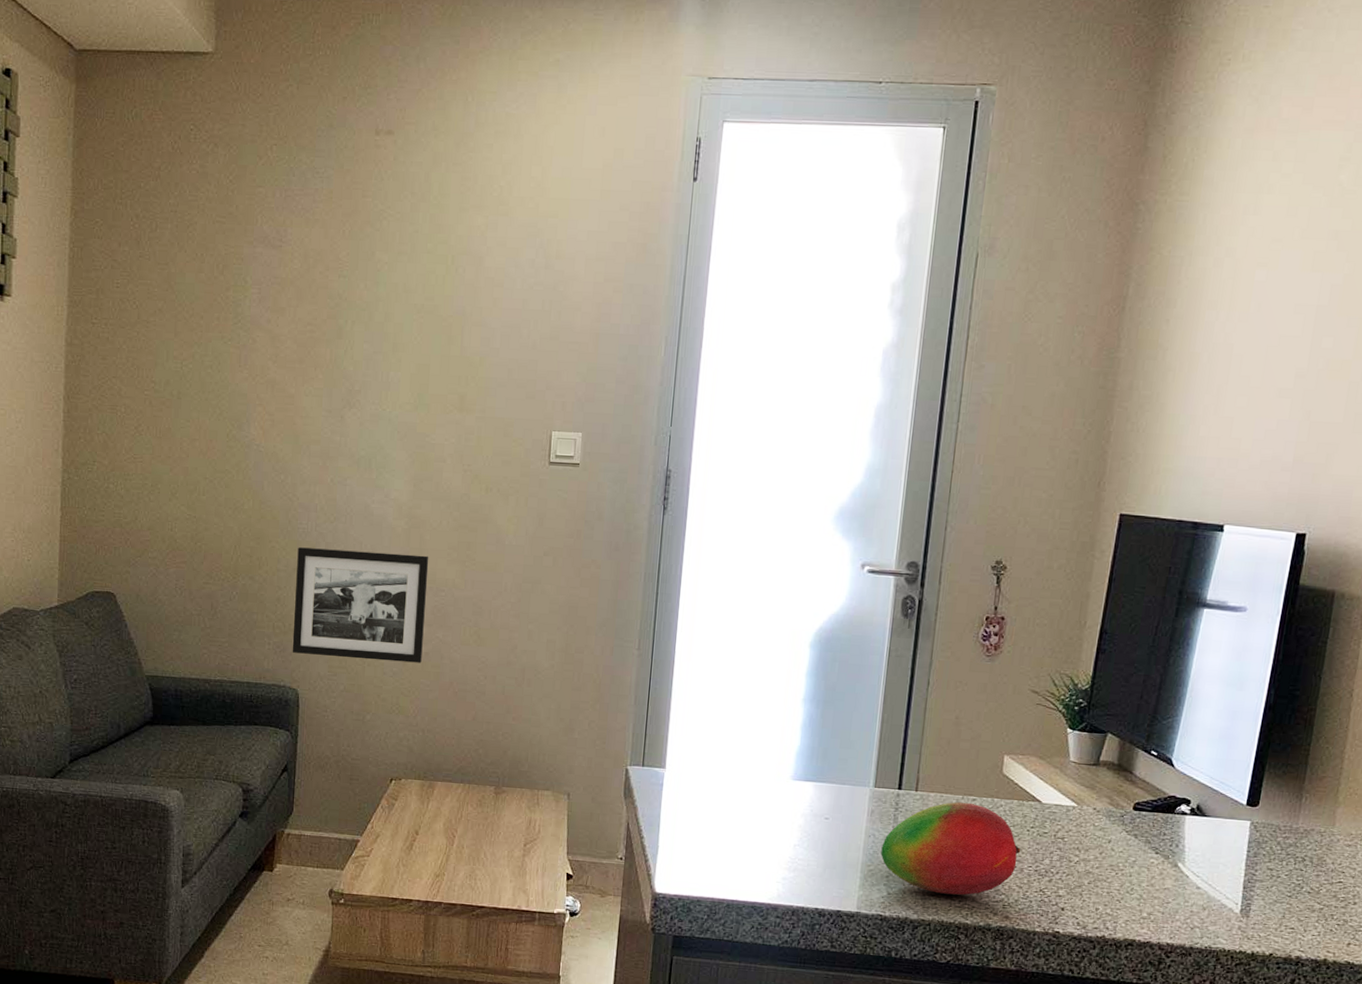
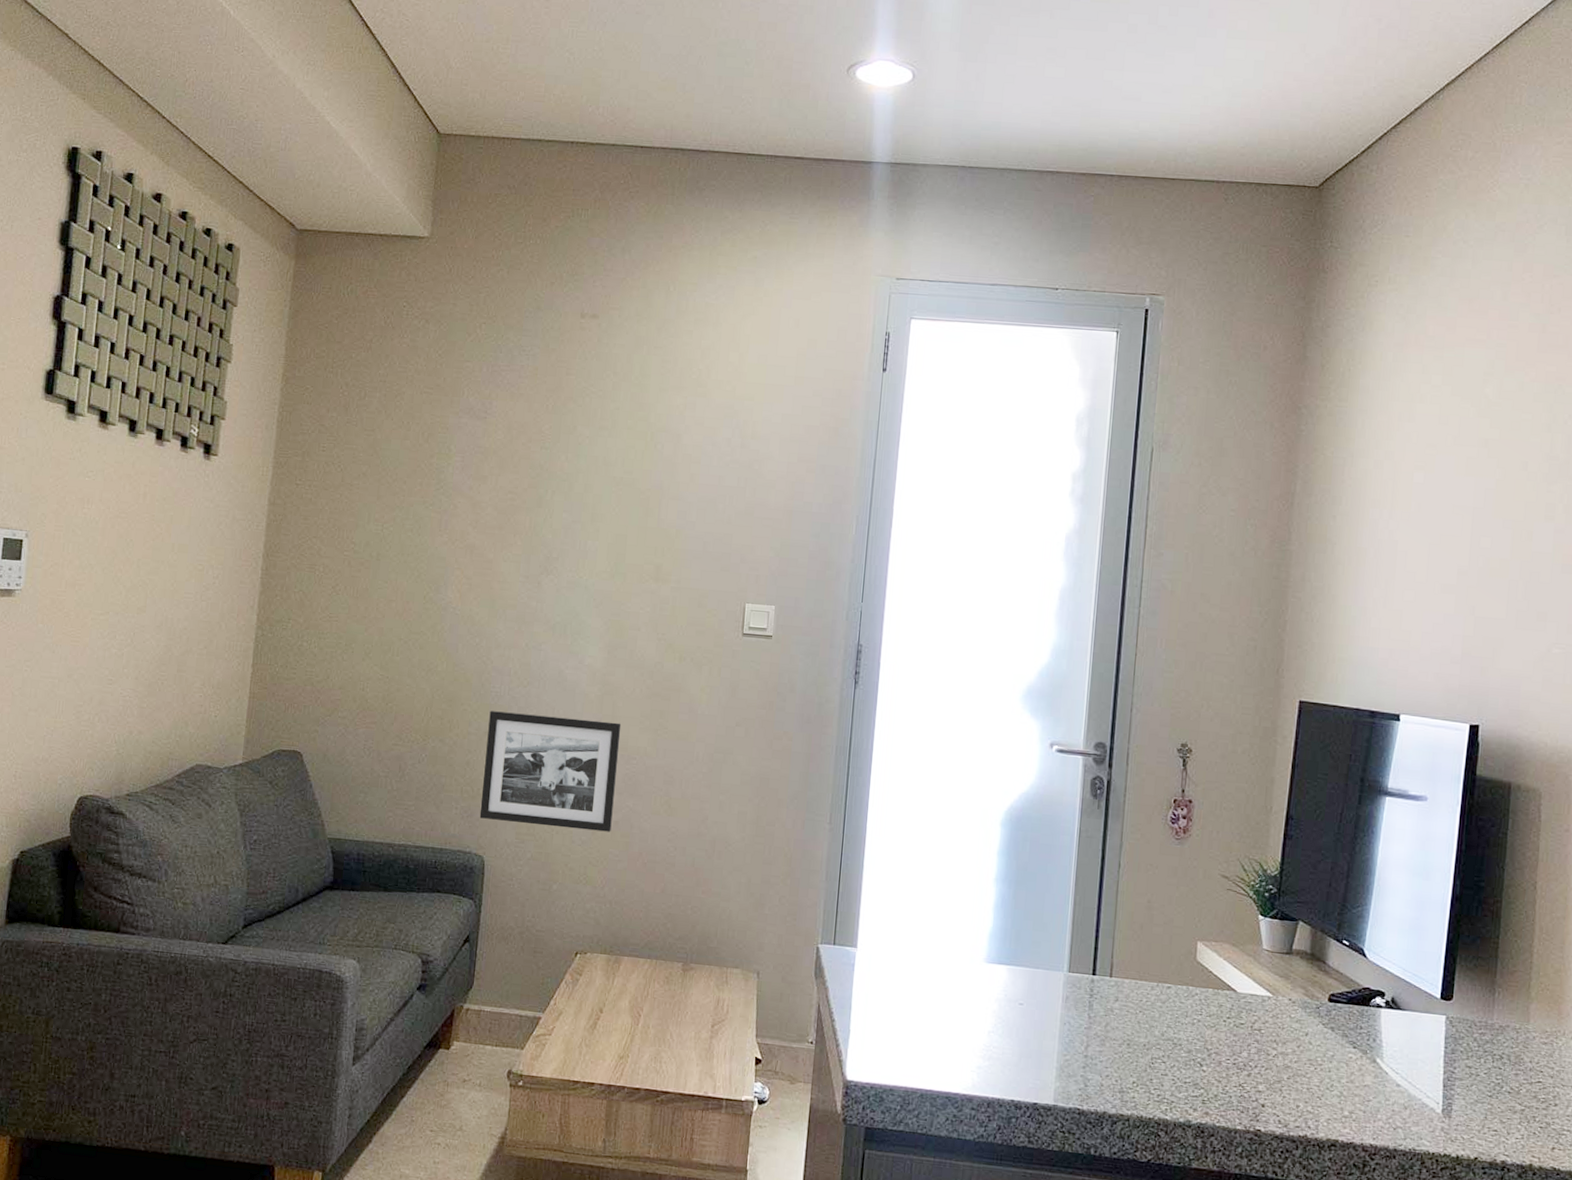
fruit: present [880,801,1021,895] -> none [1076,989,1218,1089]

